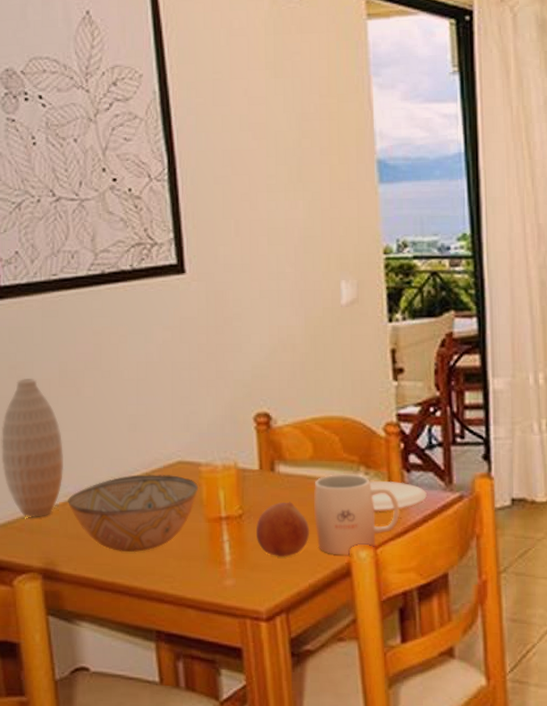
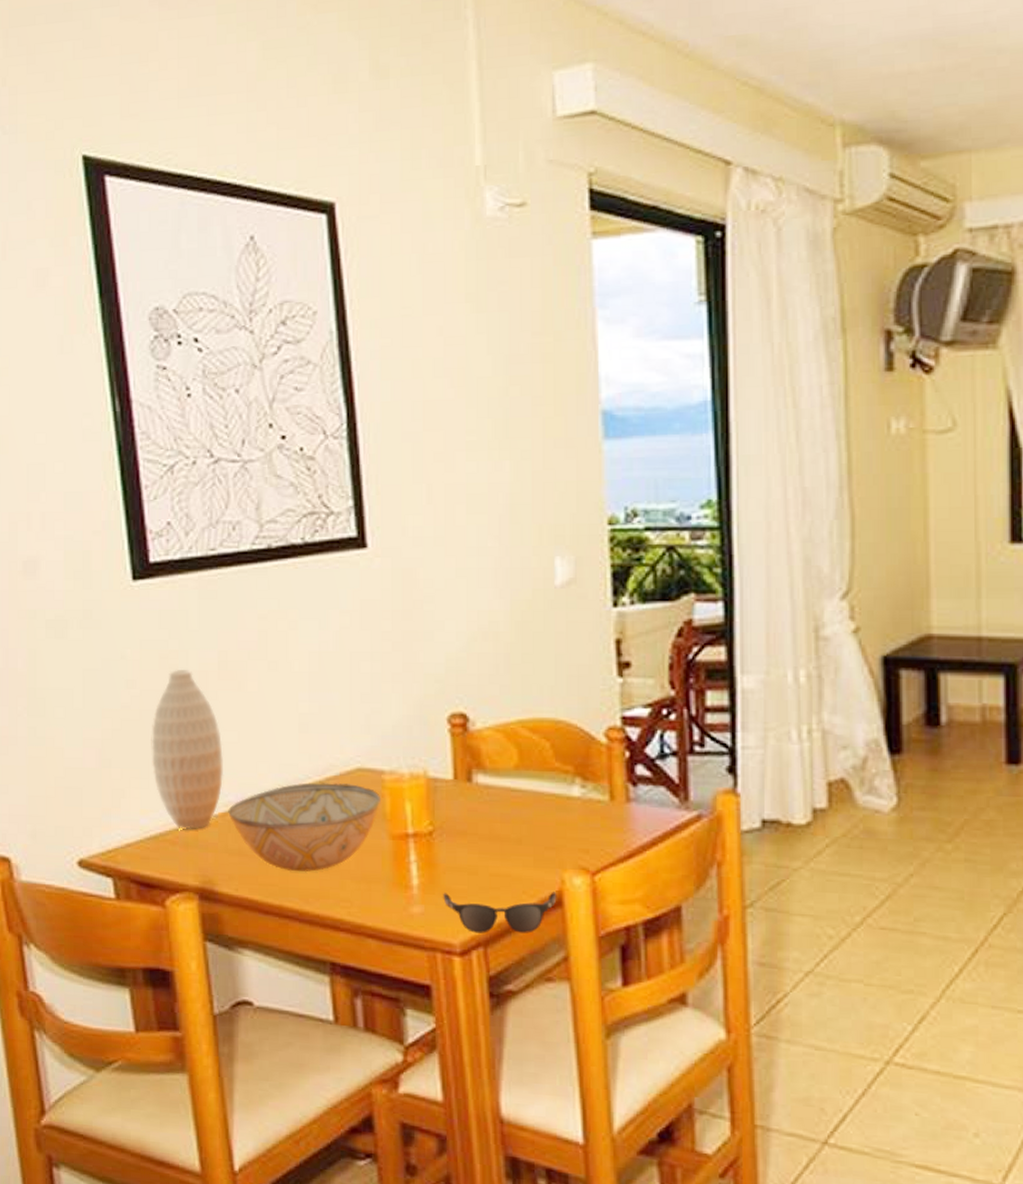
sunglasses: none [251,564,346,601] -> present [443,892,557,934]
fruit: present [255,502,310,557] -> none [448,818,514,882]
mug: present [313,474,400,556] -> none [518,786,624,883]
plate: present [369,480,427,513] -> none [586,794,657,833]

